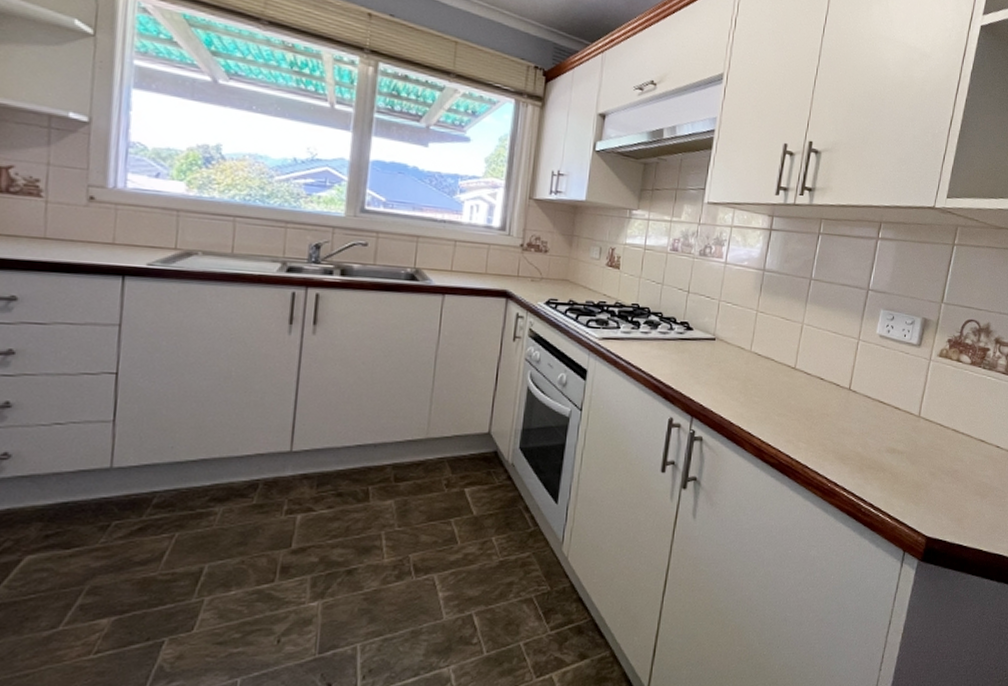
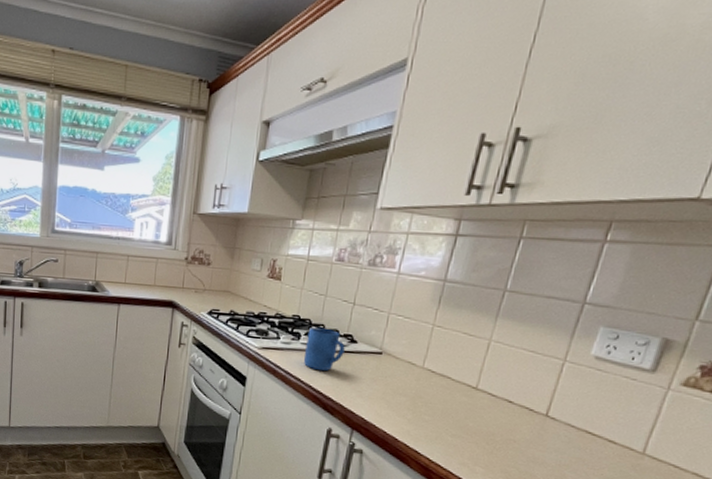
mug: none [643,315,682,360] -> present [303,327,345,371]

